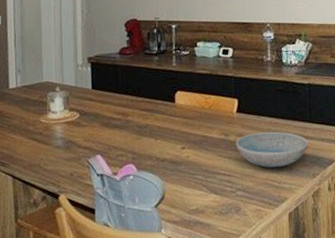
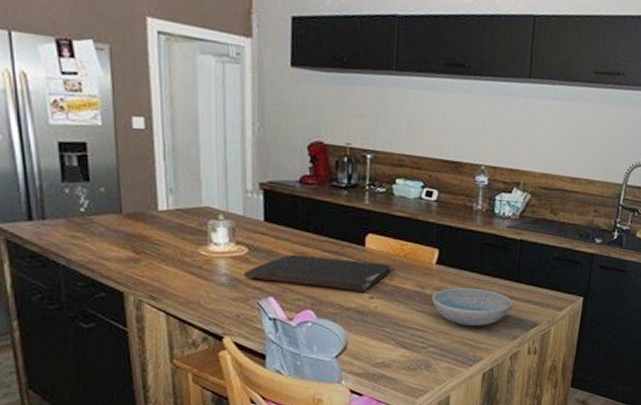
cutting board: none [75,114,201,144] -> present [243,254,394,292]

